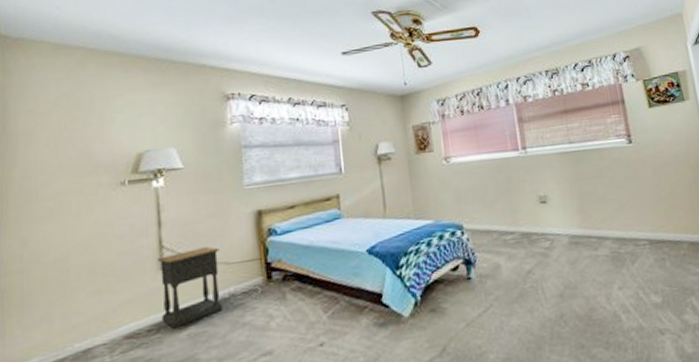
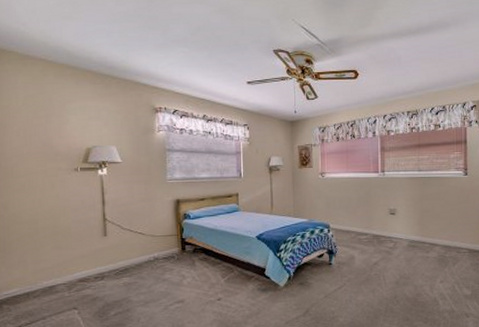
nightstand: present [156,246,223,329] -> none [101,223,149,278]

